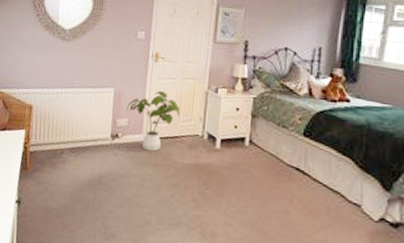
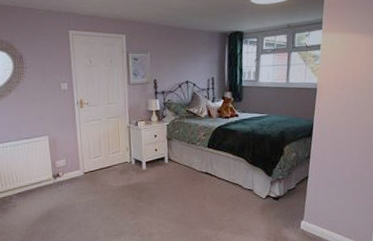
house plant: present [126,90,180,152] -> none [62,131,109,183]

